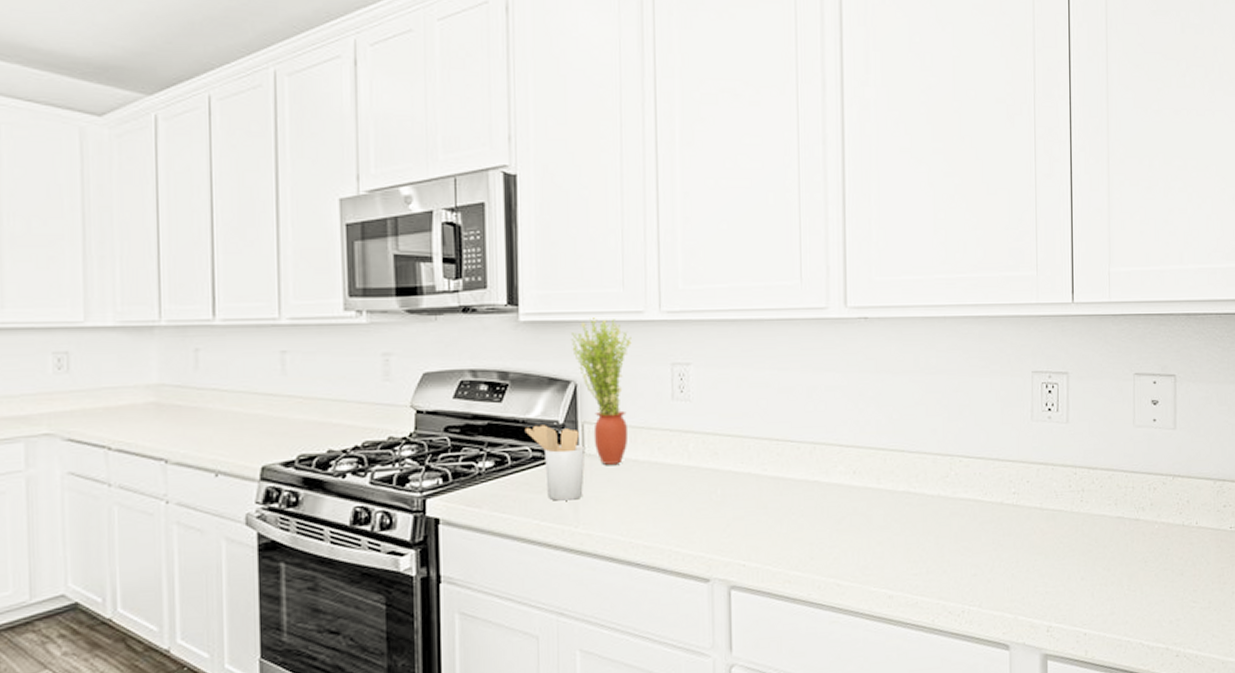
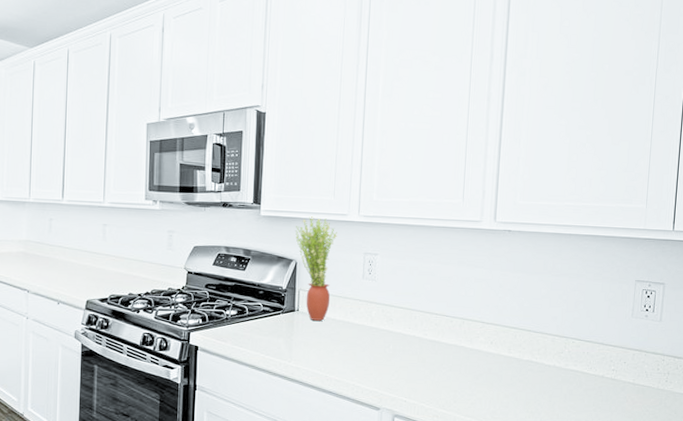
utensil holder: present [524,425,585,501] -> none [259,288,299,343]

